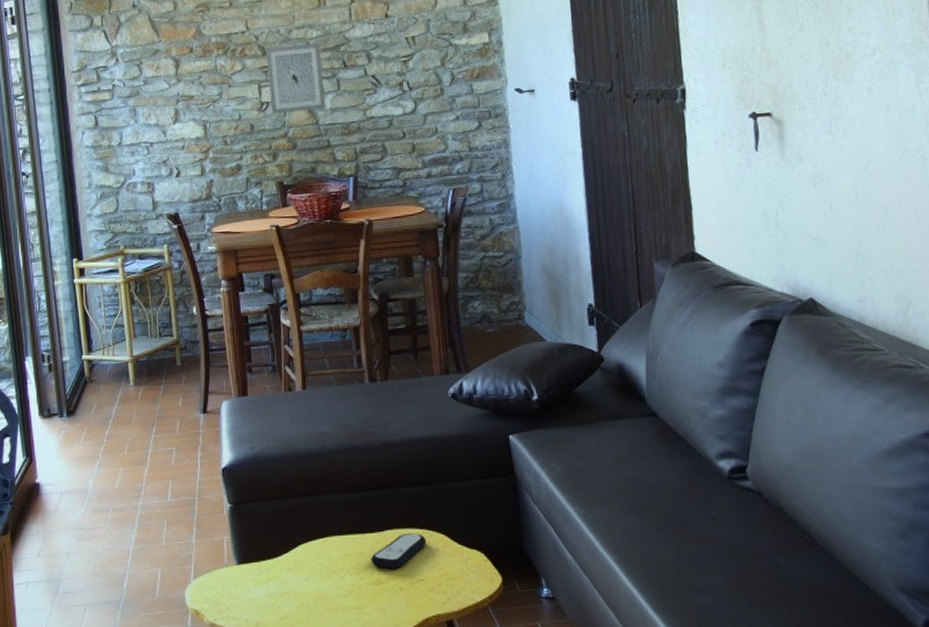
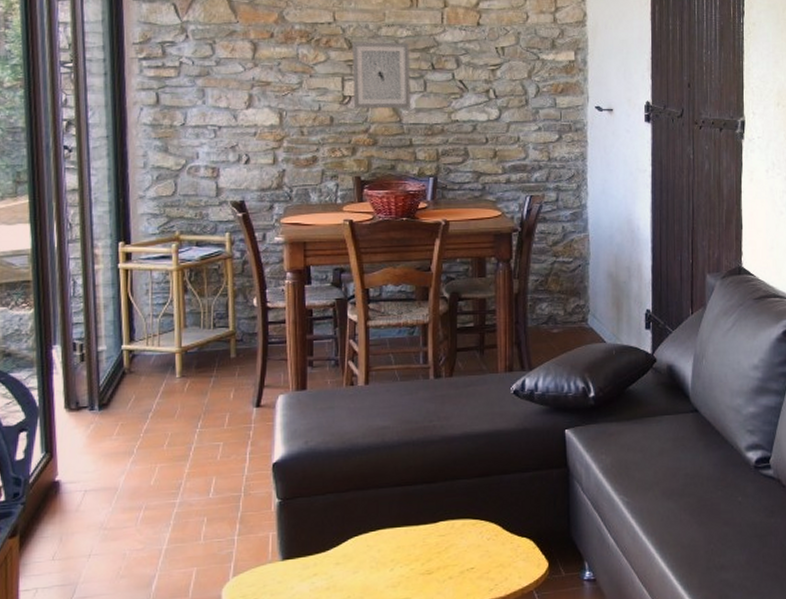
remote control: present [371,532,427,569] -> none [423,523,479,559]

